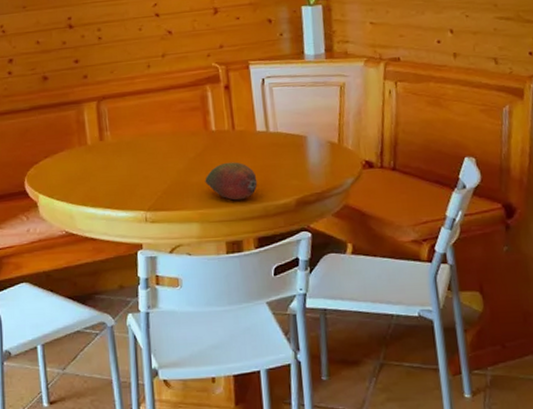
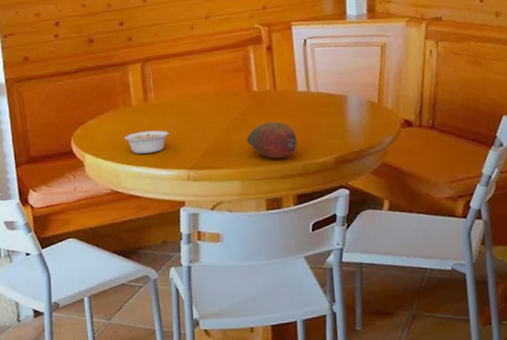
legume: none [80,170,128,195] -> present [125,130,171,154]

